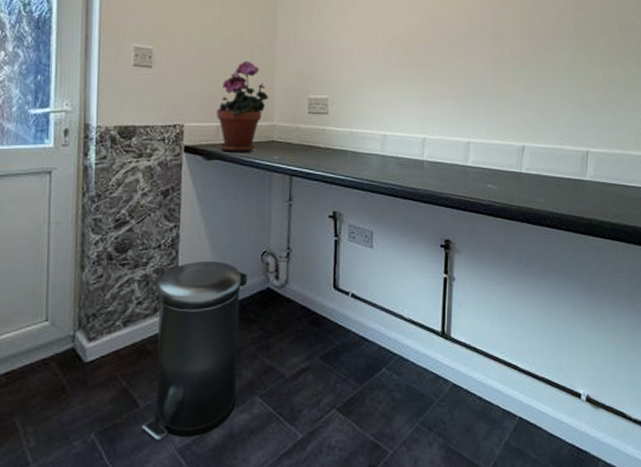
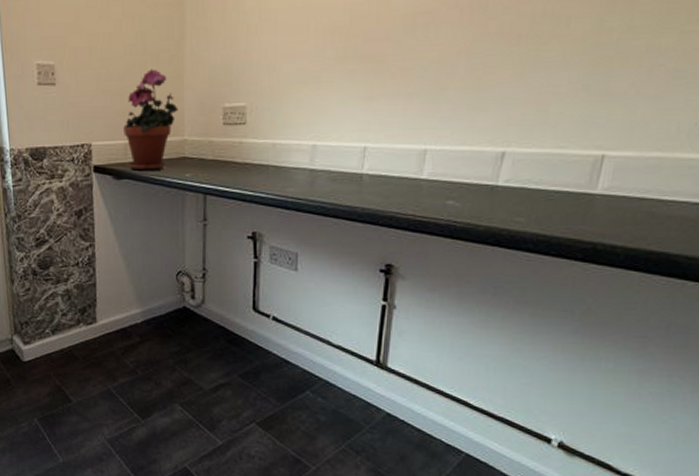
pedal bin: present [141,260,247,443] -> none [75,278,163,432]

